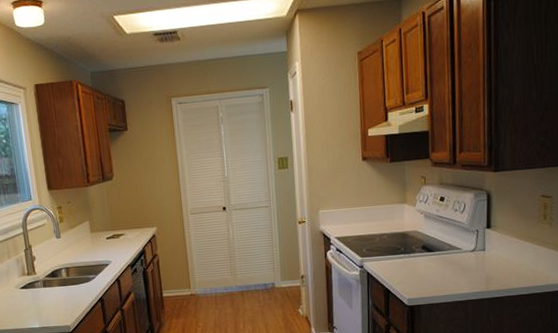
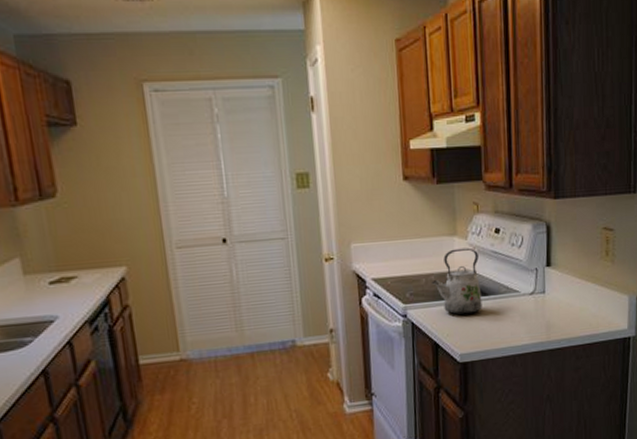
kettle: none [384,213,428,268] -> present [432,247,482,316]

